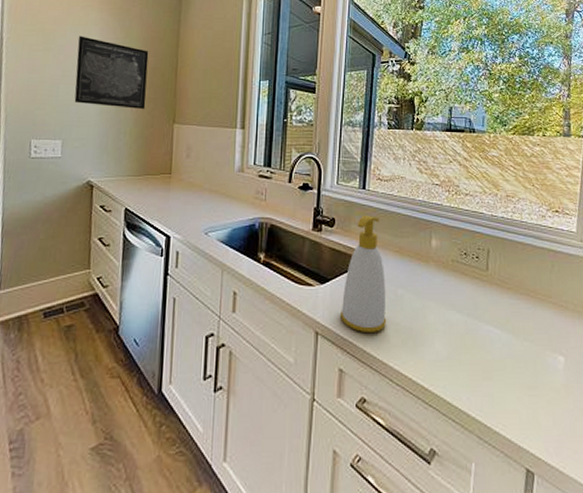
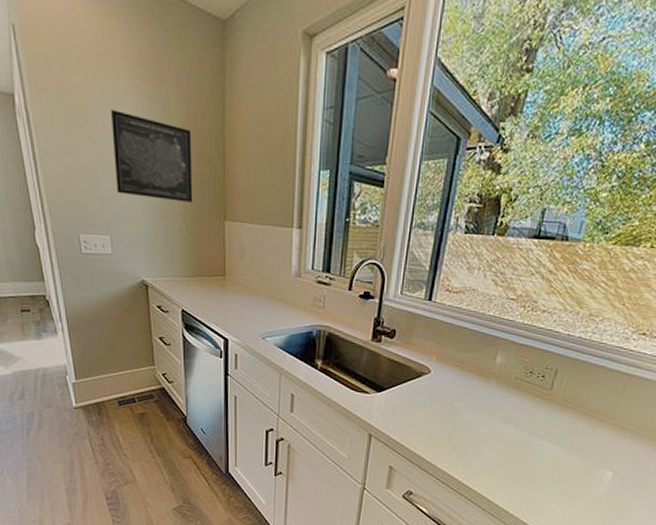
soap bottle: present [341,215,387,332] -> none [394,328,443,438]

